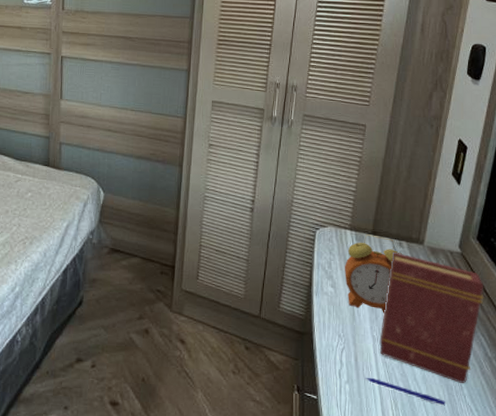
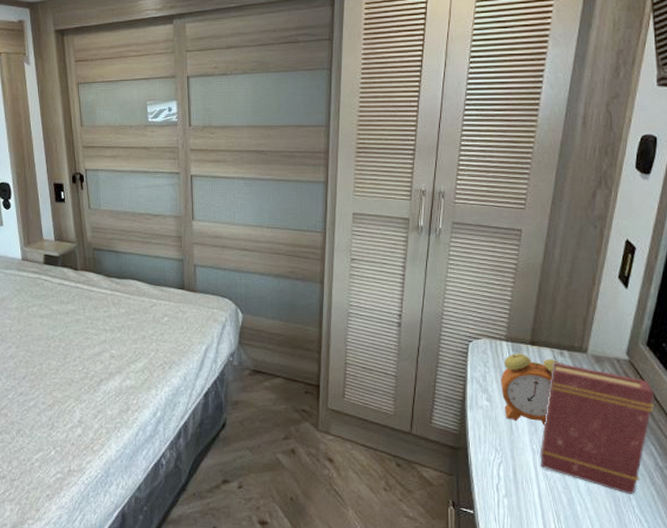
pen: present [365,377,445,406] -> none [525,490,612,518]

